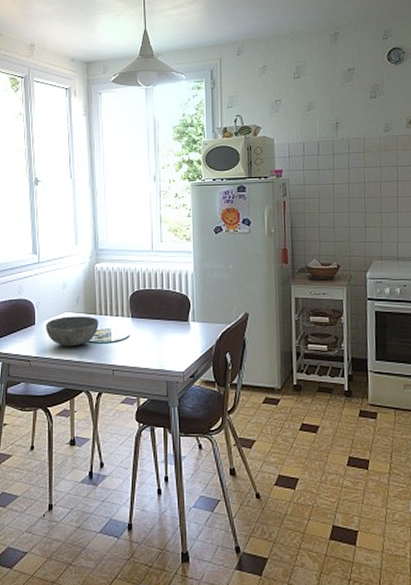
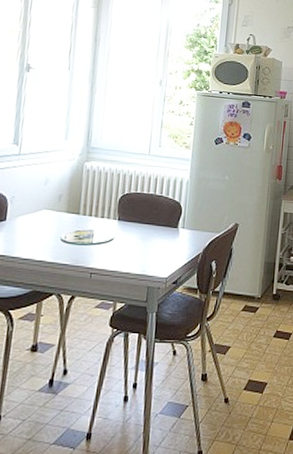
bowl: present [45,316,99,347] -> none [17,214,81,247]

